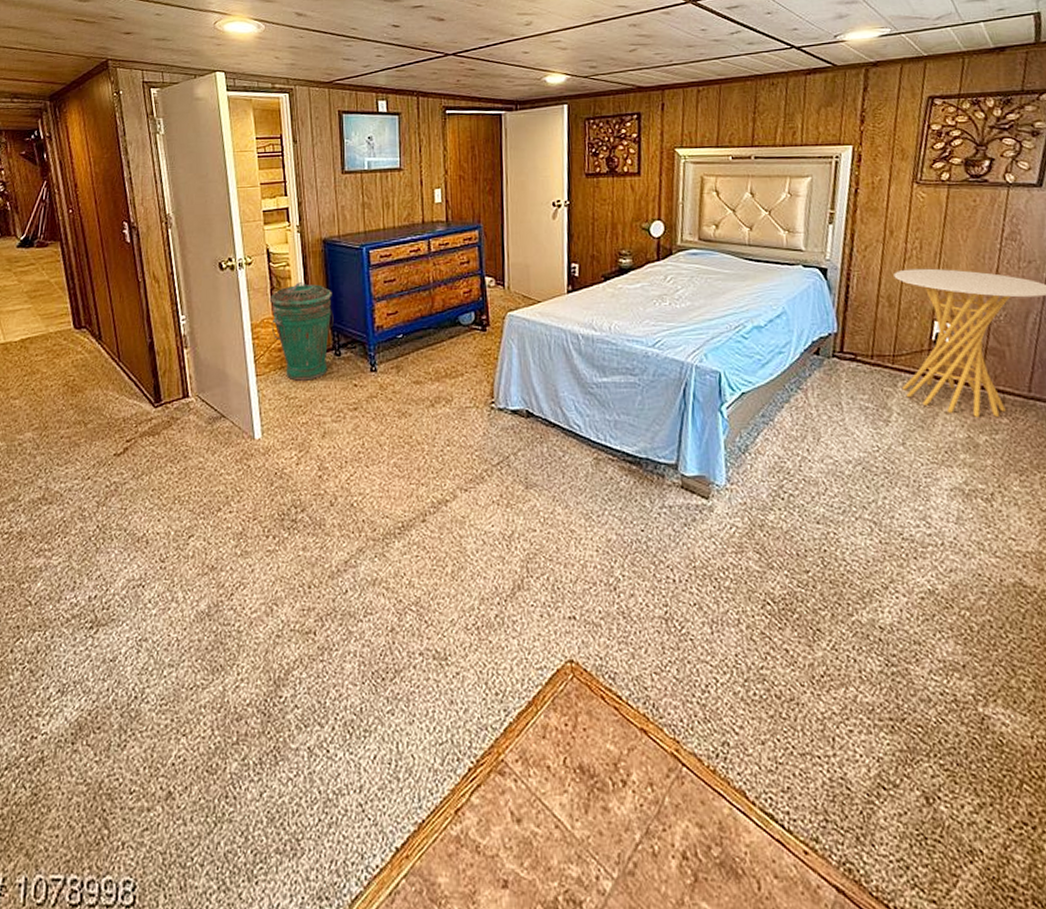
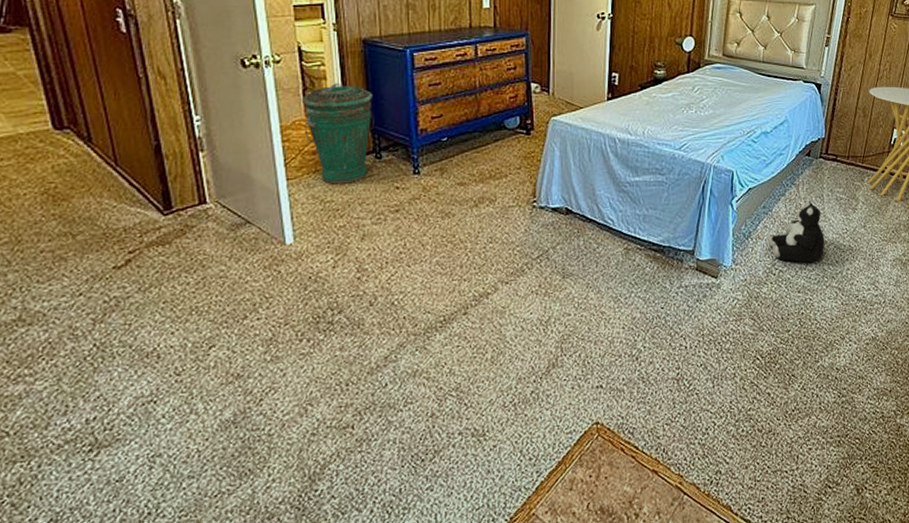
plush toy: none [768,409,849,486] -> present [766,201,825,263]

